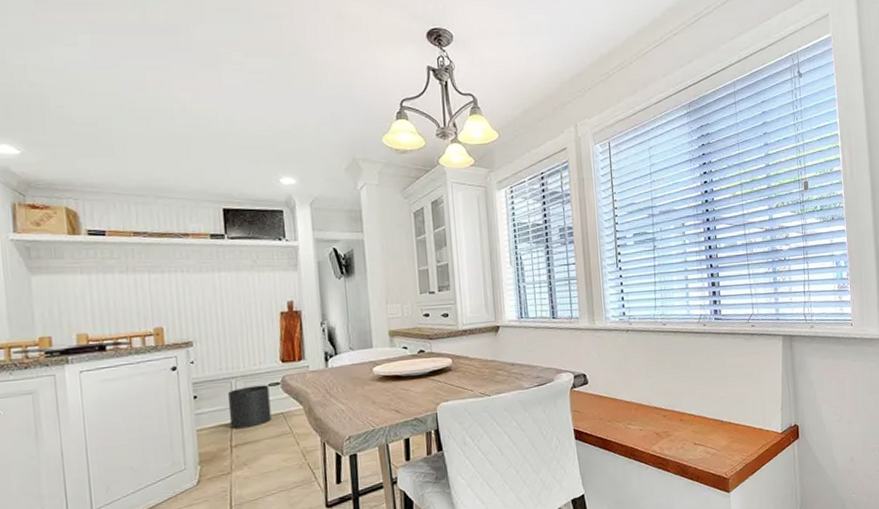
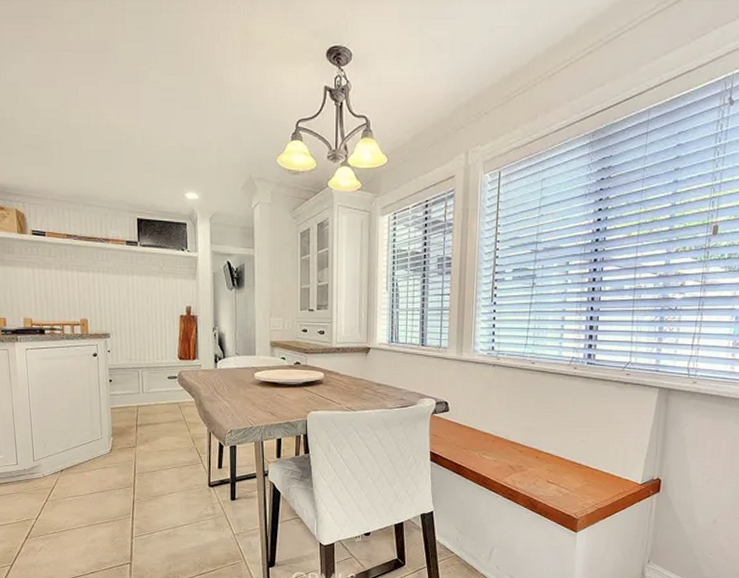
waste bin: present [227,384,272,430] -> none [135,377,169,412]

